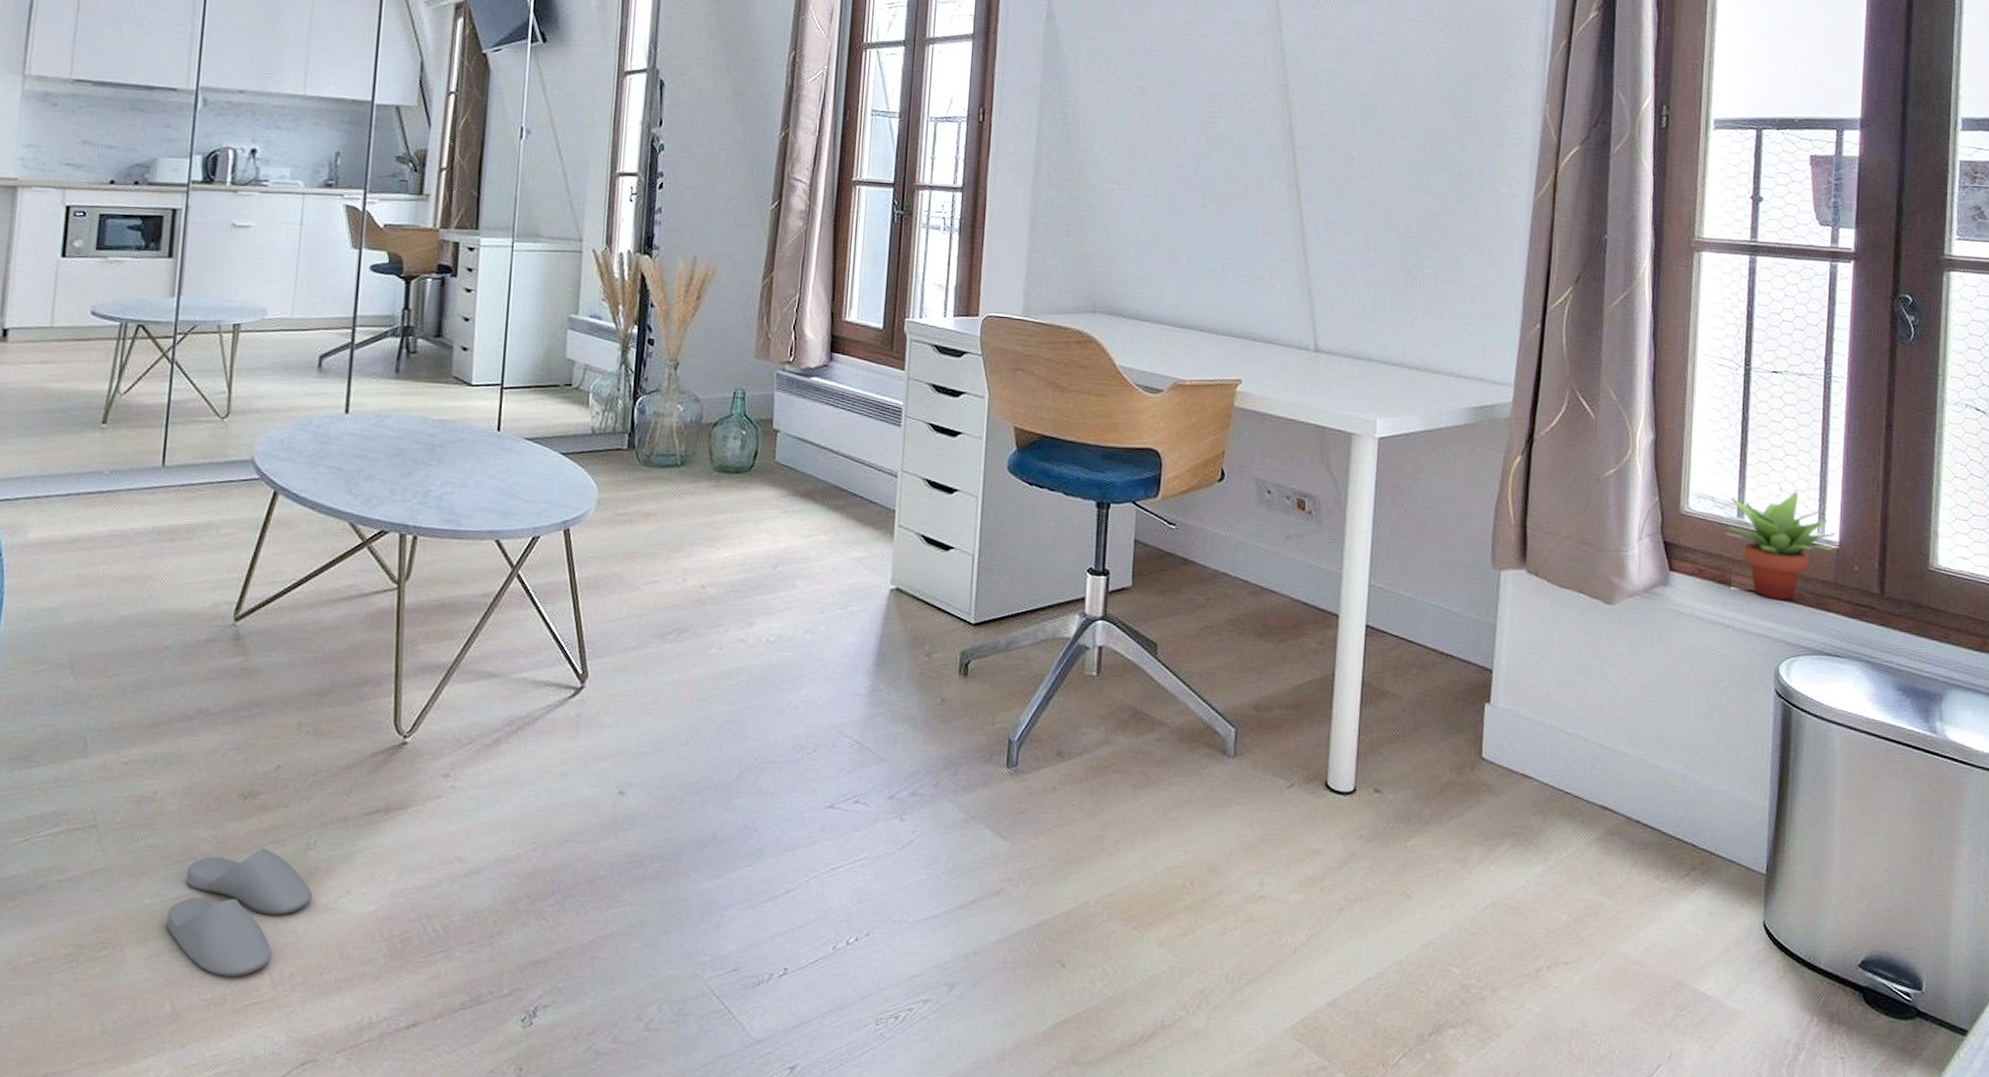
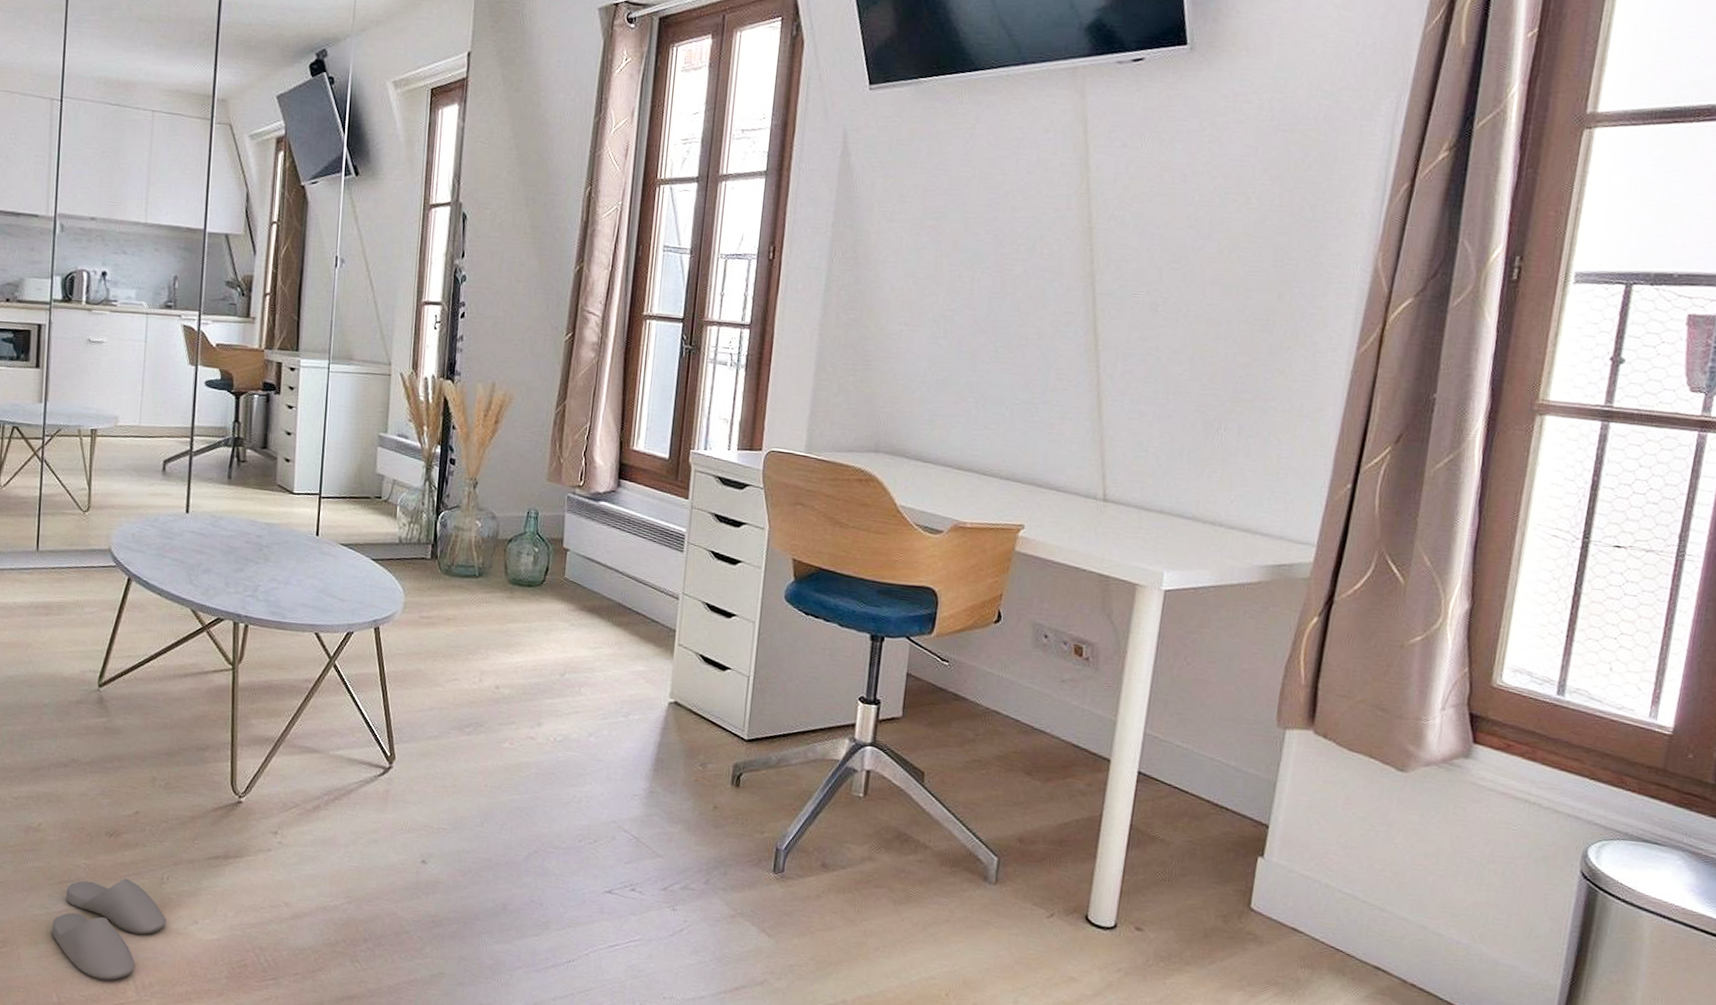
succulent plant: present [1723,491,1837,600] -> none [1539,672,1671,783]

